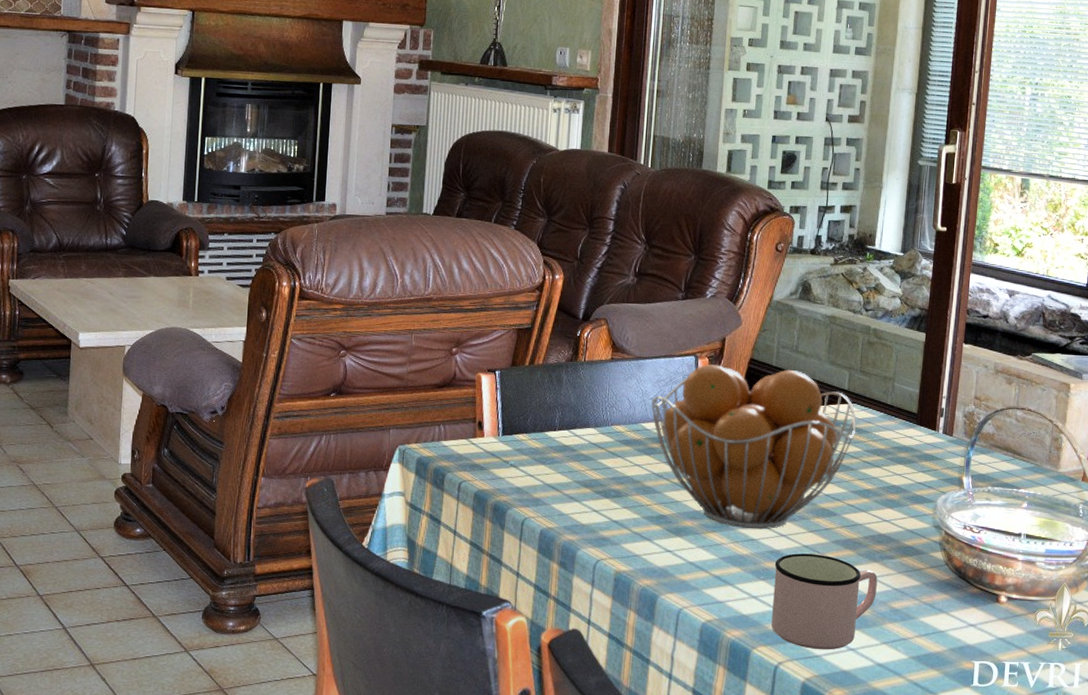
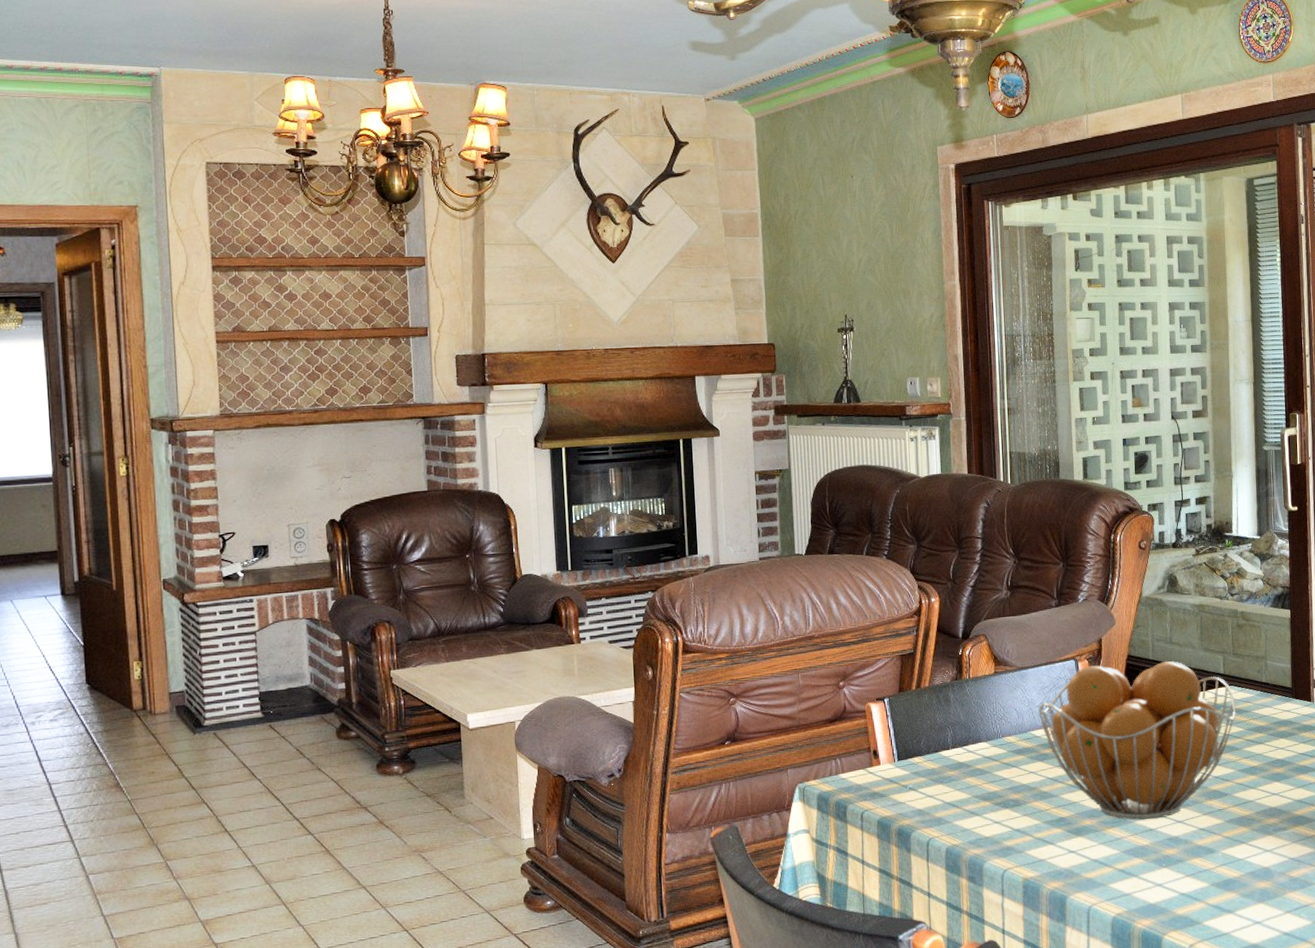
mug: present [771,553,878,650] -> none [1175,835,1275,928]

